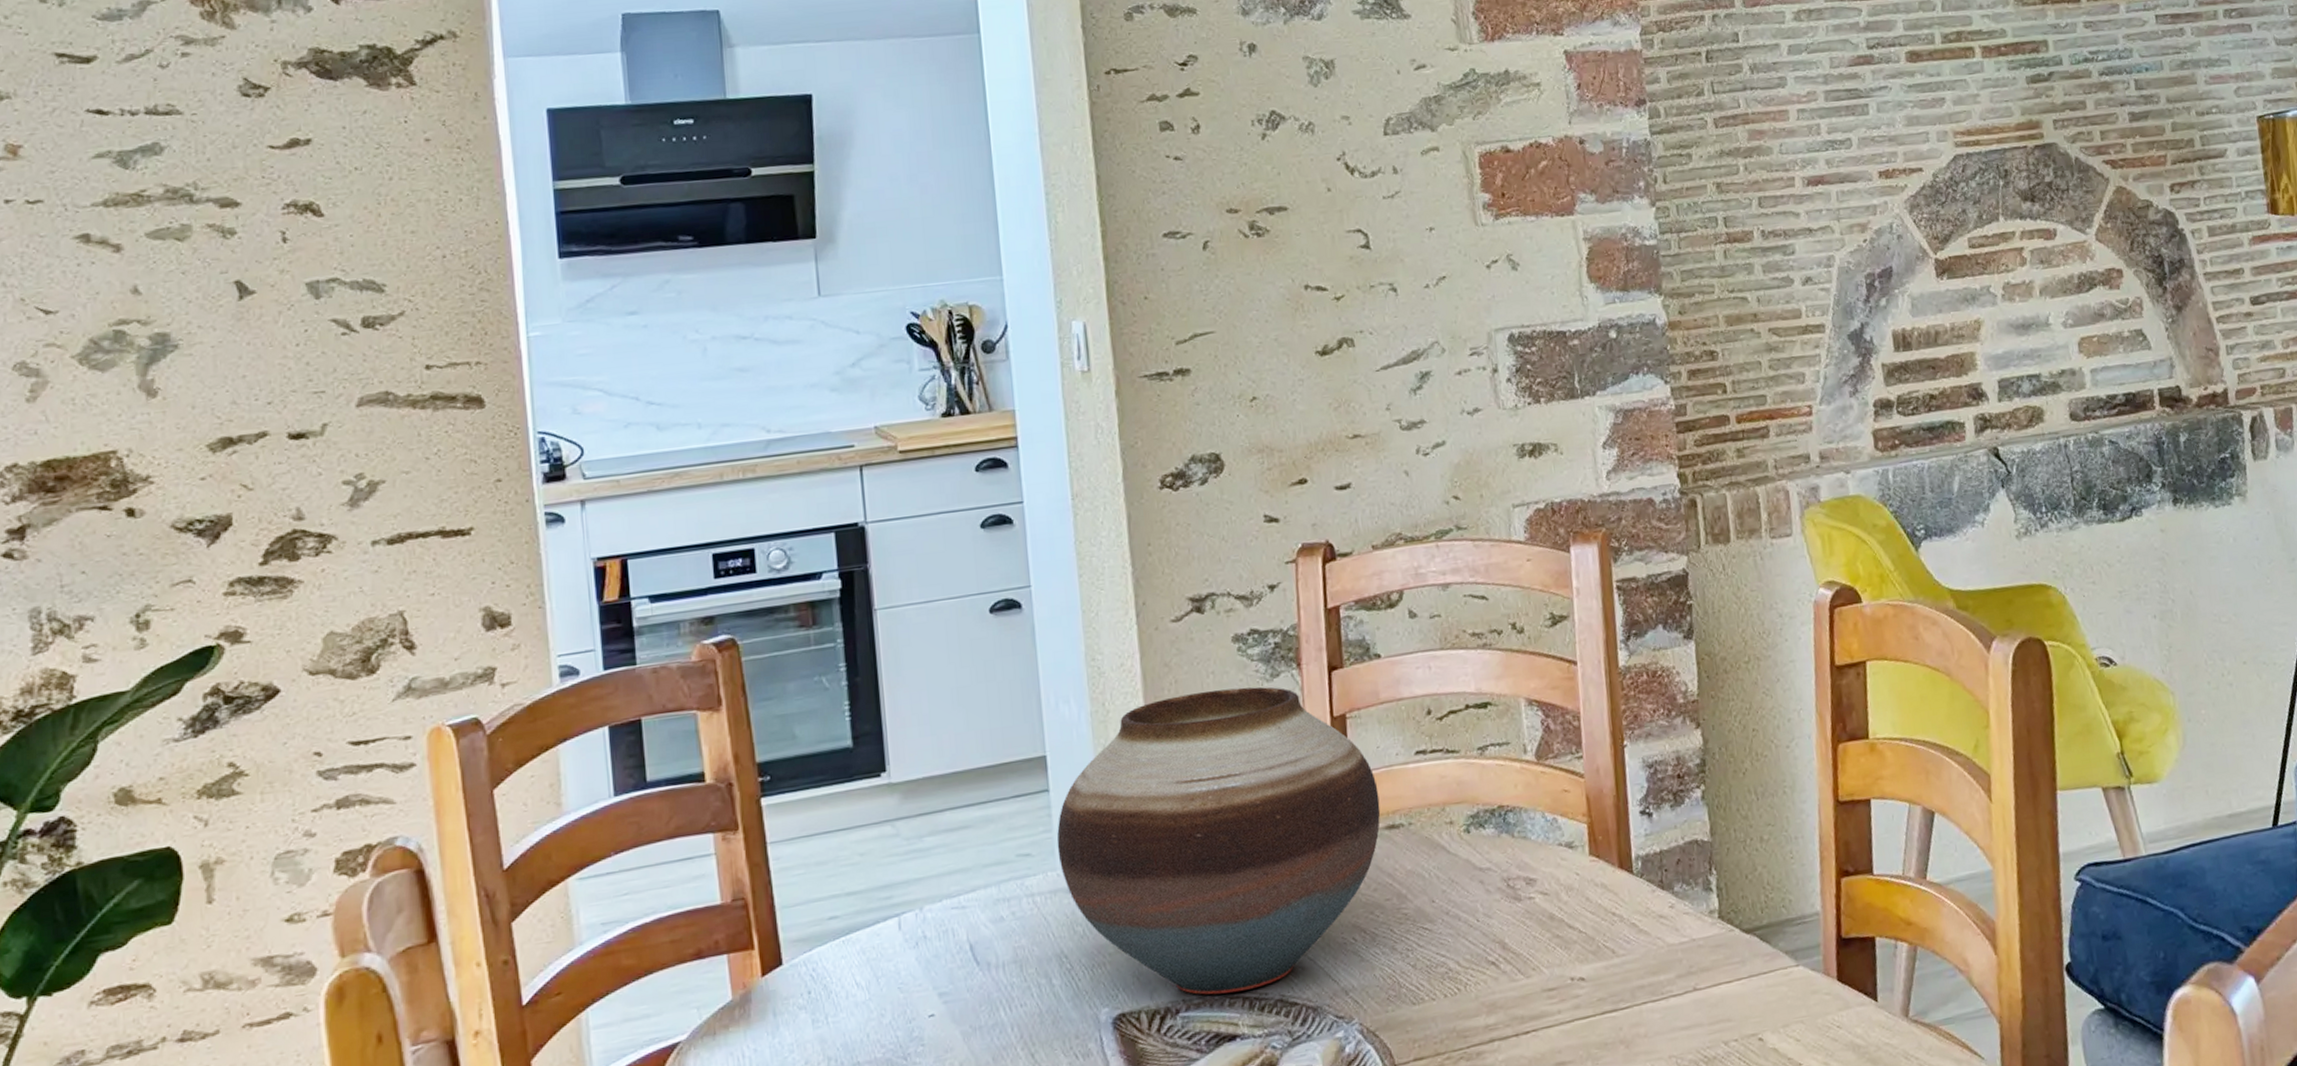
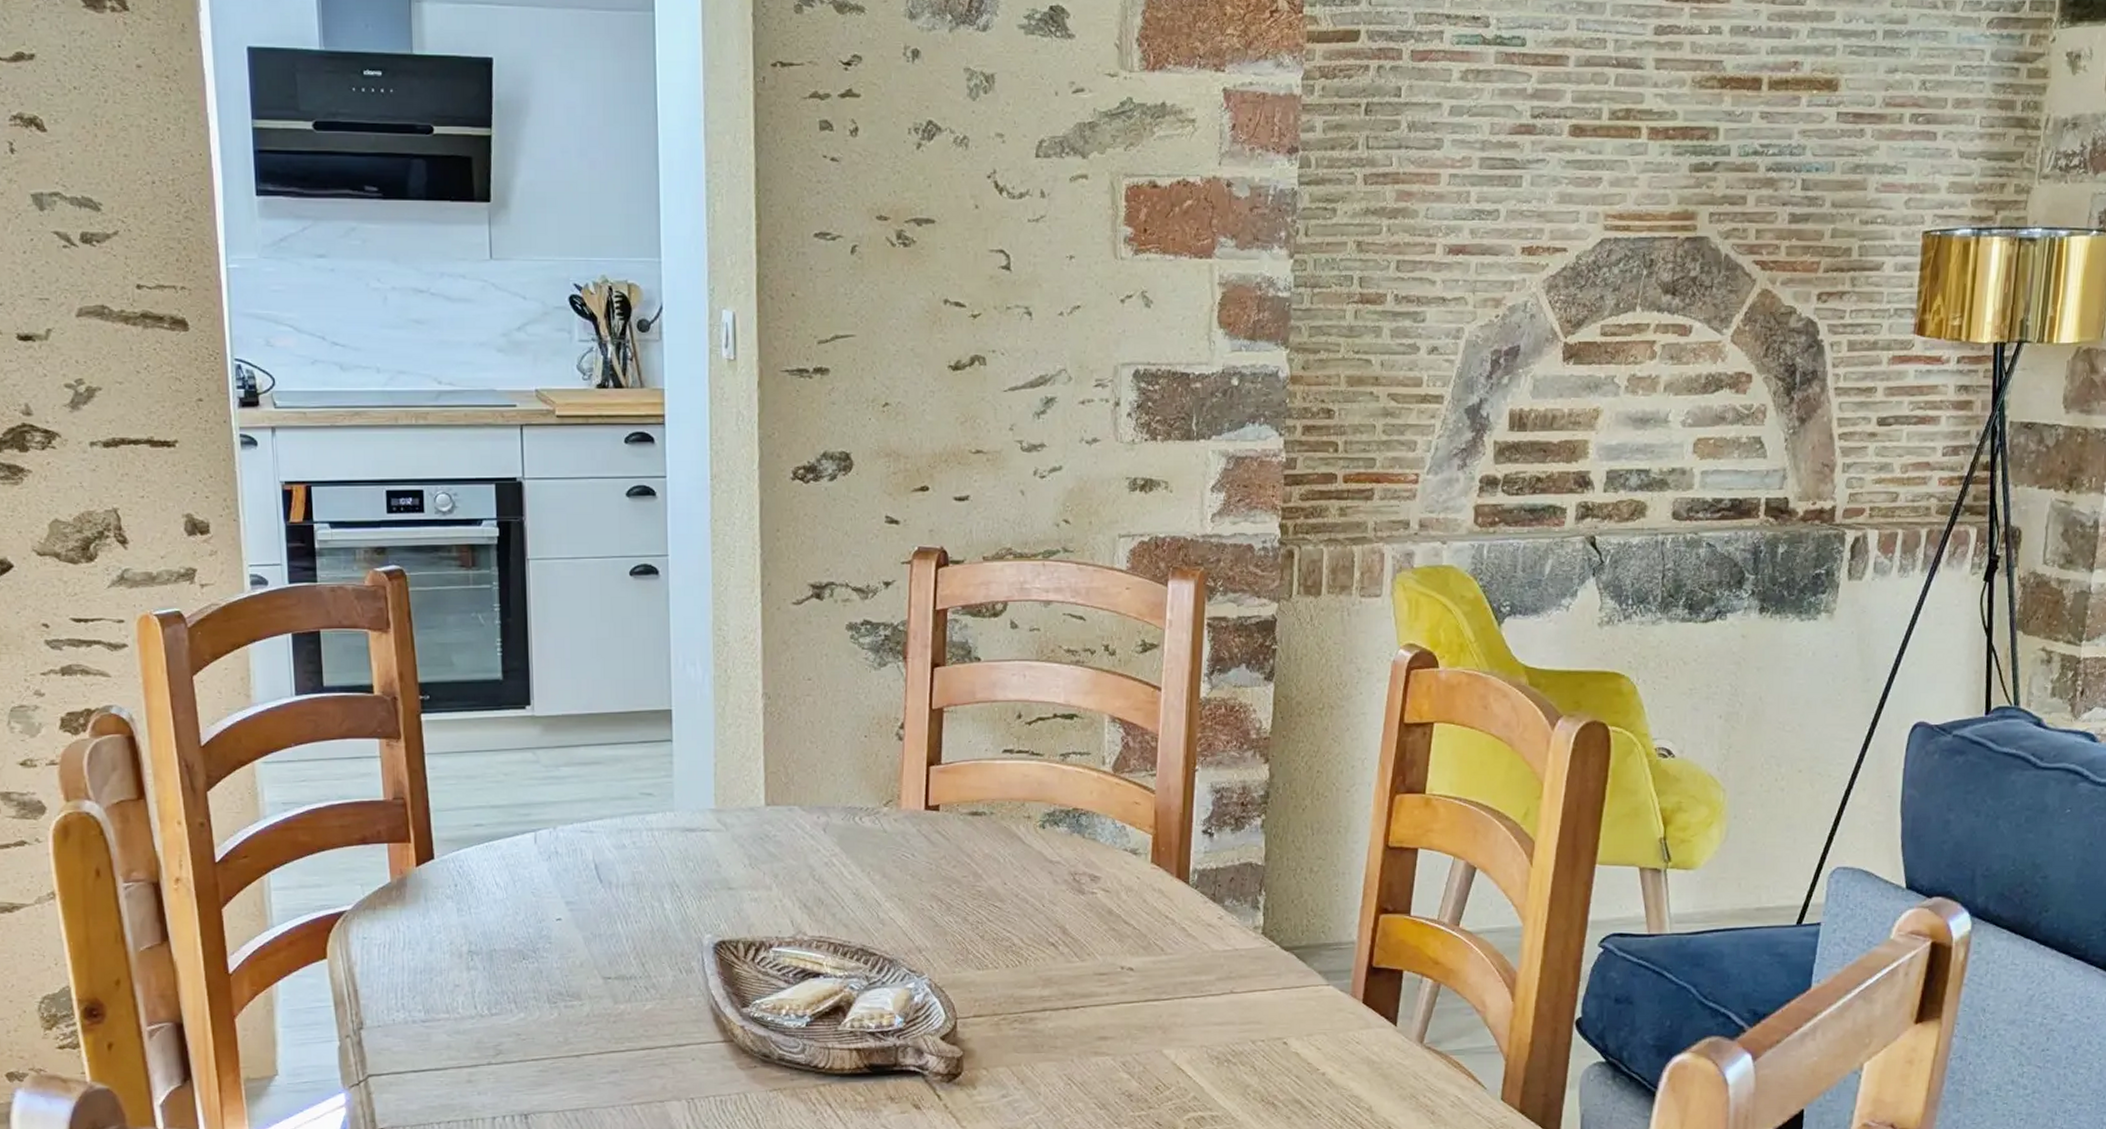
vase: present [1056,686,1381,995] -> none [676,672,966,937]

